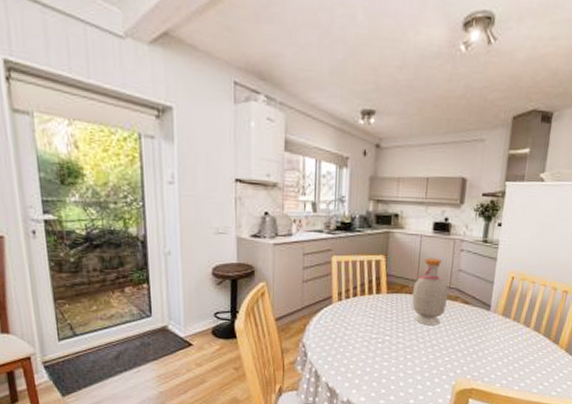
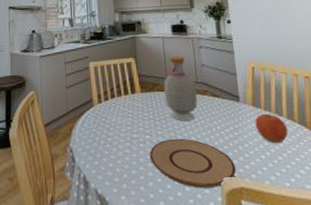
plate: none [386,341,471,387] -> present [149,138,236,188]
fruit: none [500,323,531,351] -> present [255,113,289,143]

